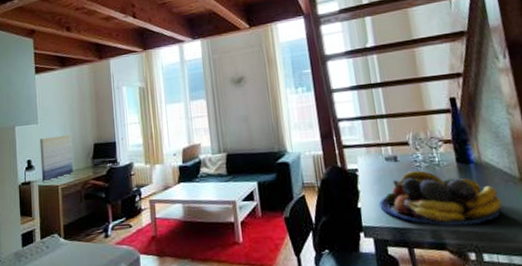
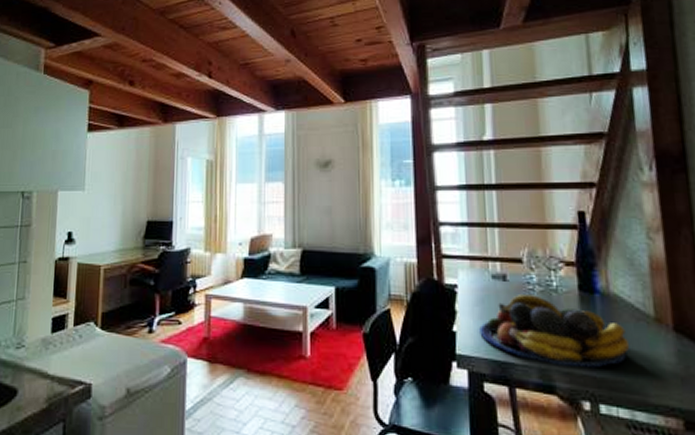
wall art: present [39,134,73,183] -> none [82,207,122,261]

